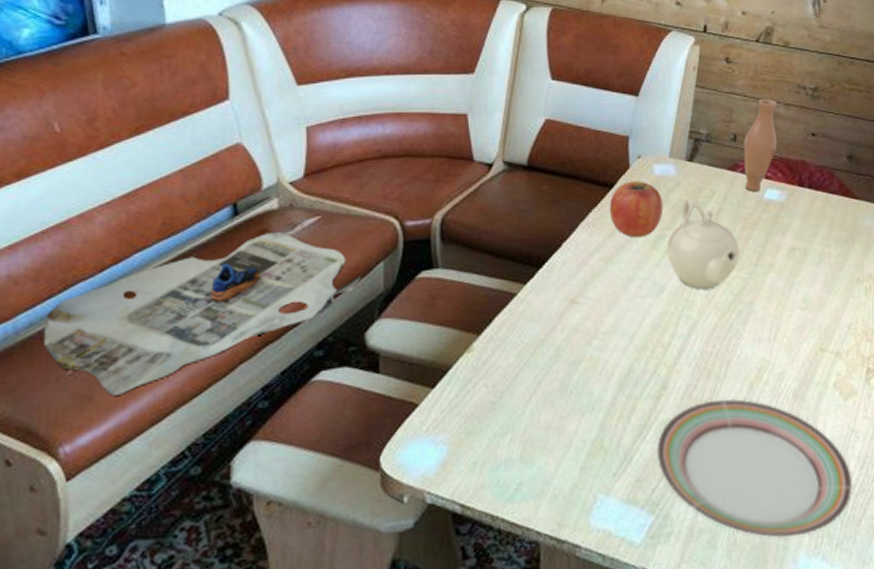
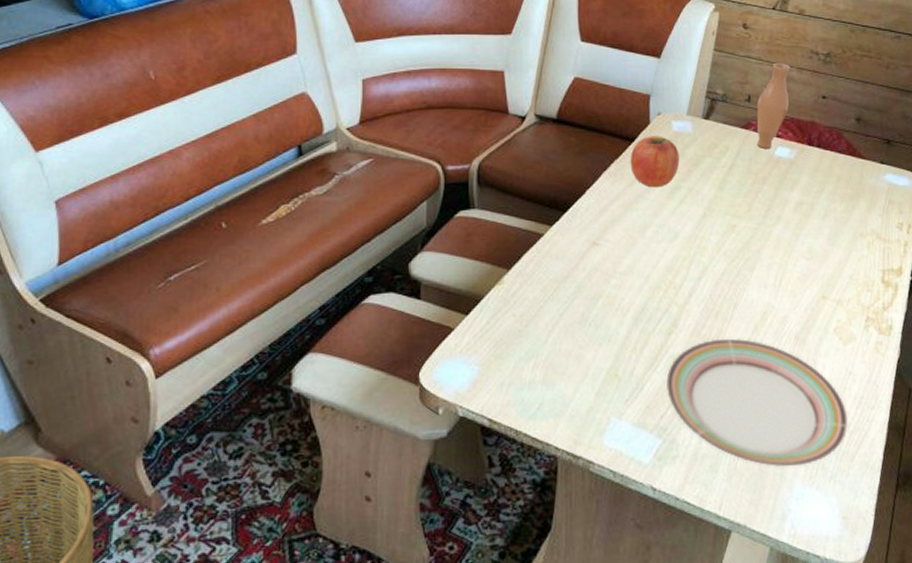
newspaper: present [44,231,362,396] -> none [139,171,407,308]
teapot: present [666,198,741,289] -> none [681,153,750,237]

